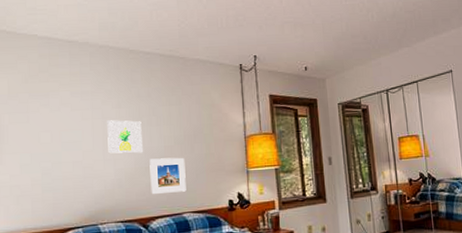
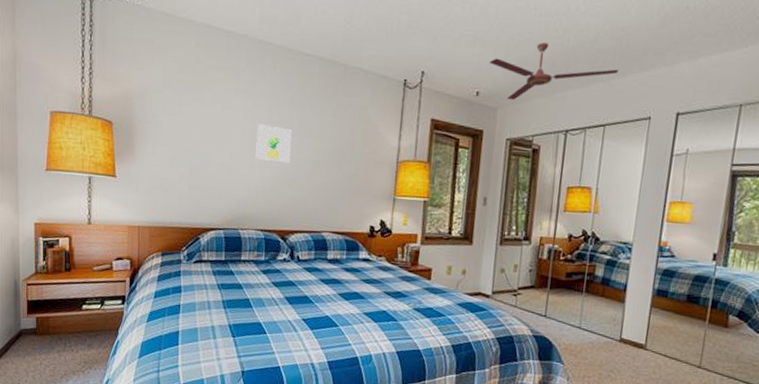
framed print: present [149,157,186,194] -> none [293,171,331,210]
ceiling fan: none [310,21,418,71] -> present [489,42,619,100]

